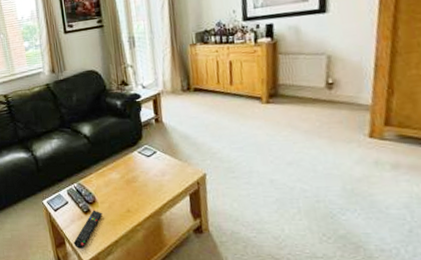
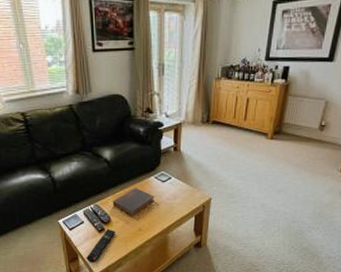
book: none [96,163,141,196] -> present [112,187,155,216]

